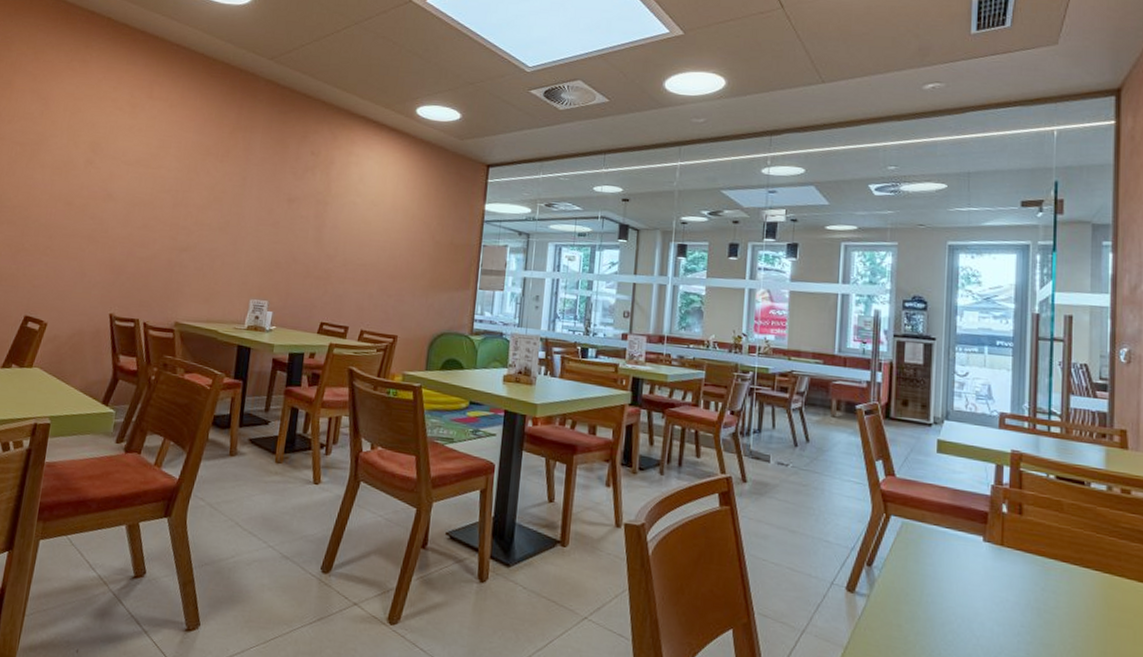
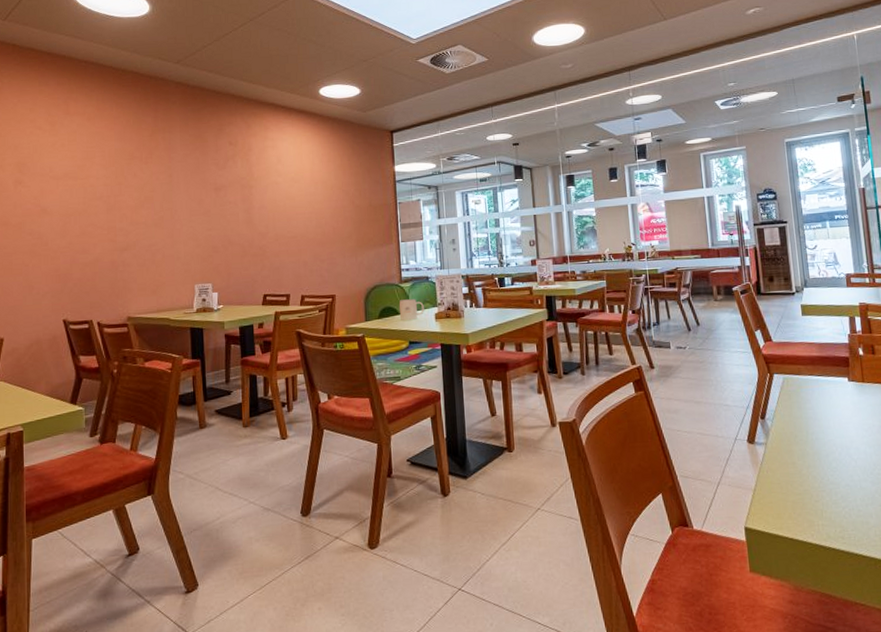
mug: none [464,353,493,379] -> present [399,299,424,321]

